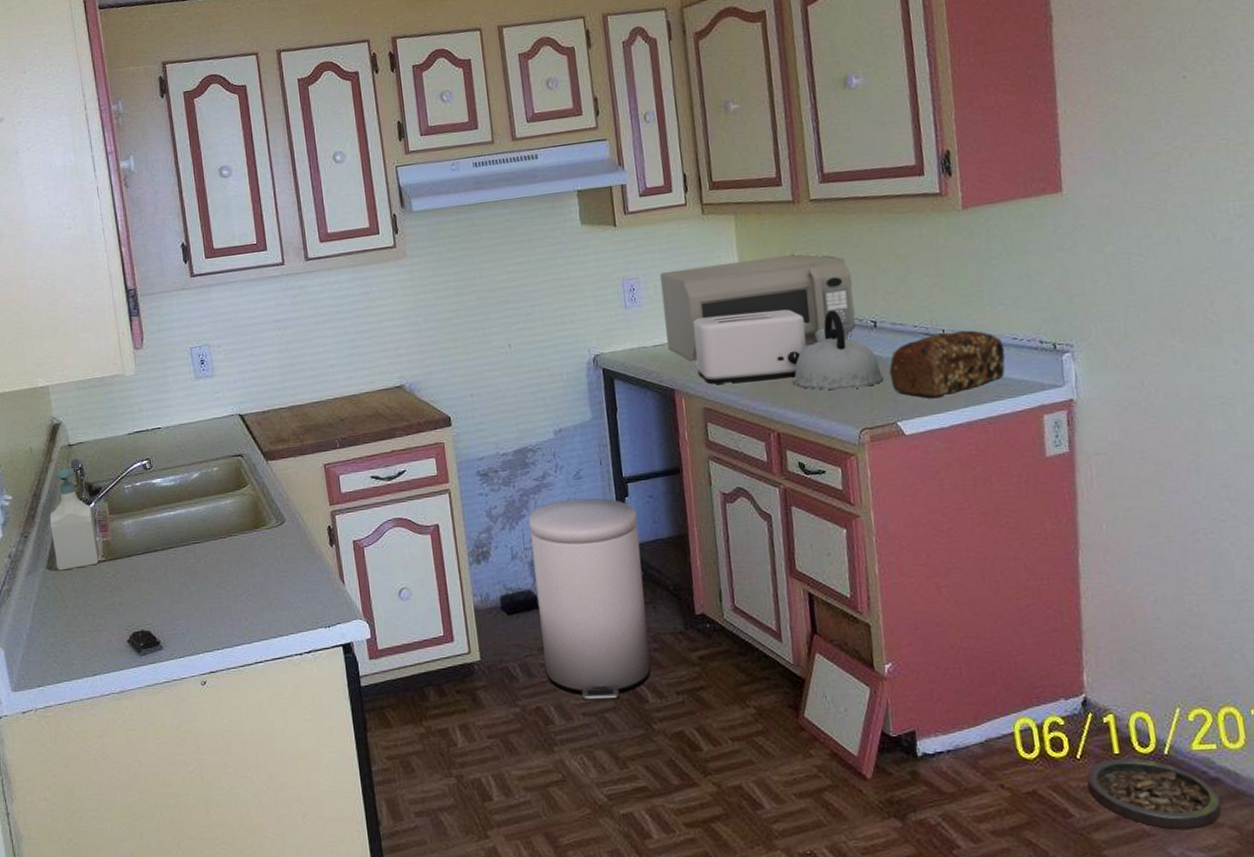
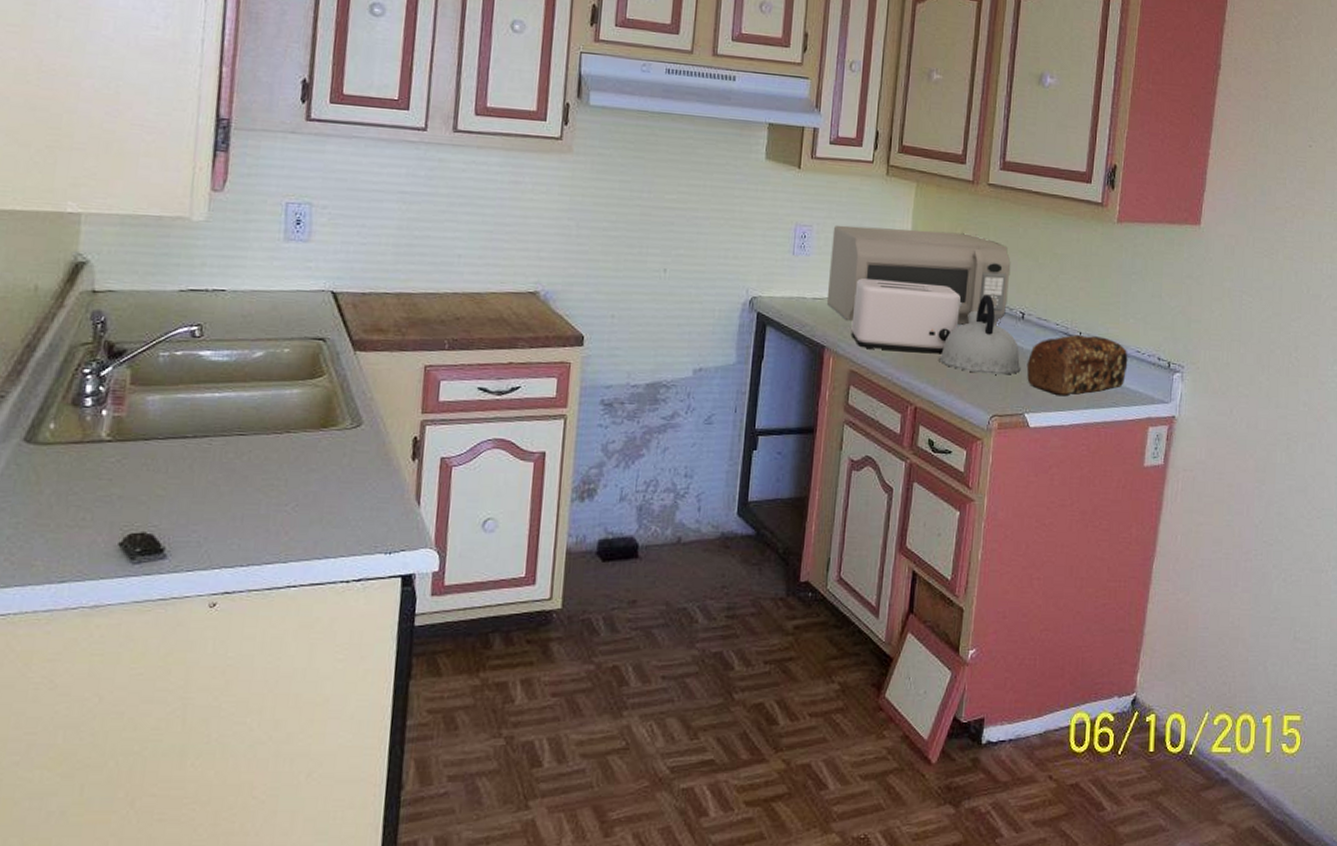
soap bottle: present [50,468,101,571] -> none [39,318,109,446]
pedal bin: present [528,498,651,701] -> none [631,444,762,665]
pet bowl: present [1087,758,1222,829] -> none [1122,756,1225,825]

